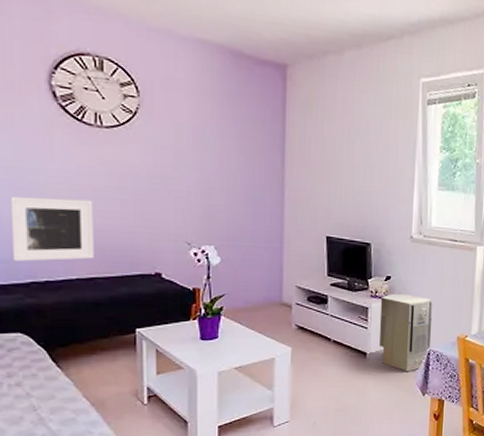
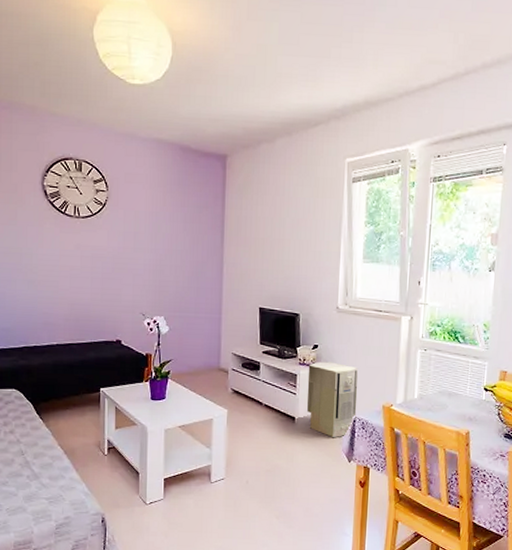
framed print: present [10,196,94,262] -> none [11,276,71,330]

